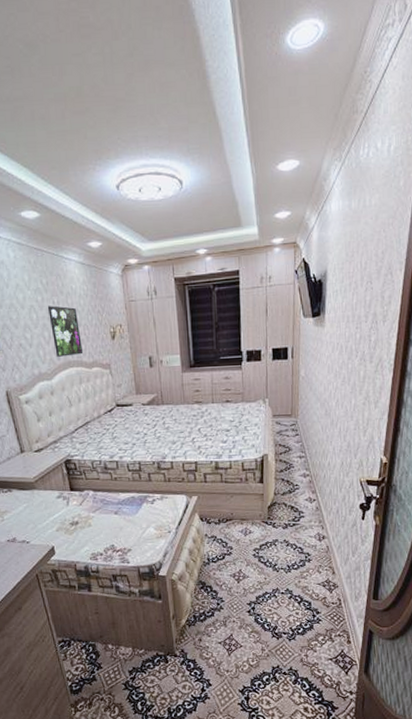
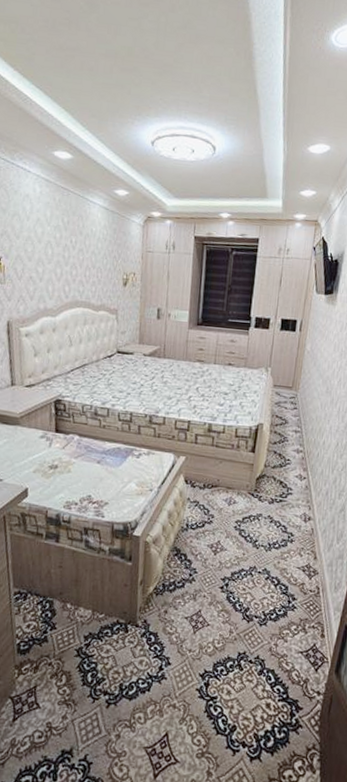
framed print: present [47,306,84,357] -> none [64,244,93,296]

